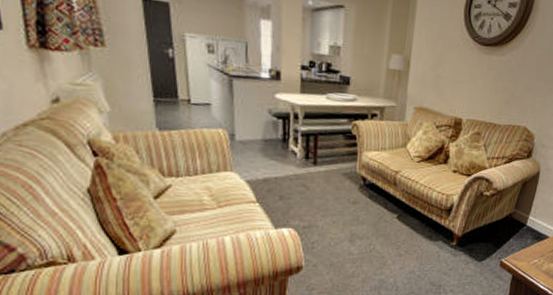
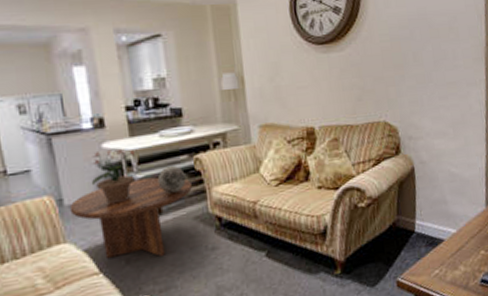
coffee table: none [239,131,346,199] -> present [69,176,192,258]
potted plant: none [261,100,303,148] -> present [91,148,138,205]
decorative sphere: none [317,125,343,149] -> present [157,165,186,193]

